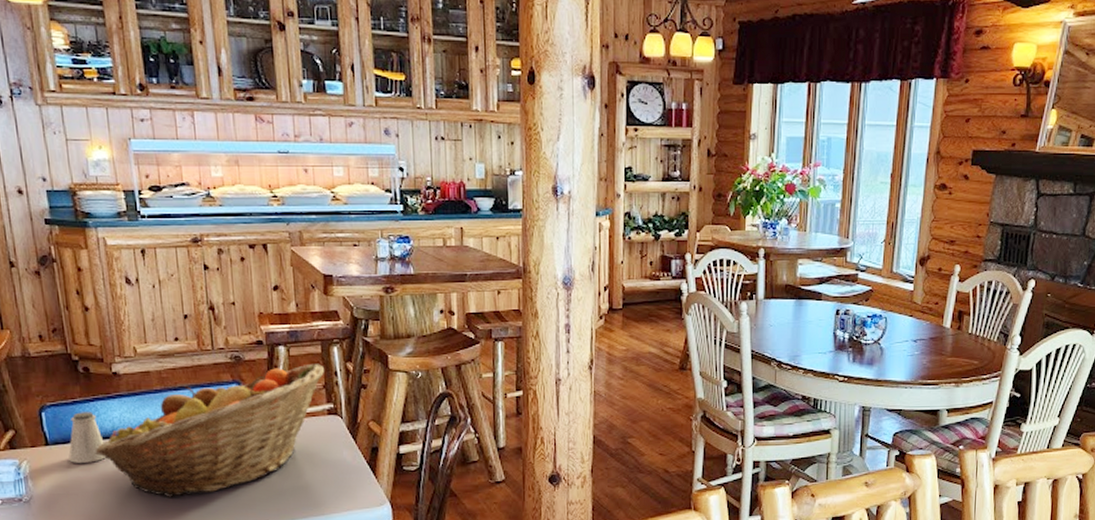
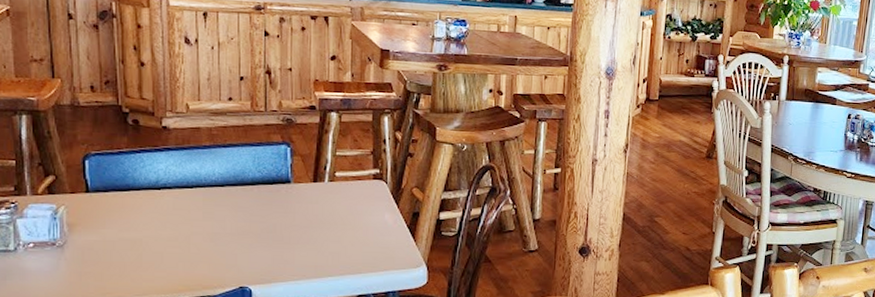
saltshaker: present [68,412,106,463] -> none [109,162,147,212]
fruit basket: present [95,363,324,498] -> none [136,130,373,250]

